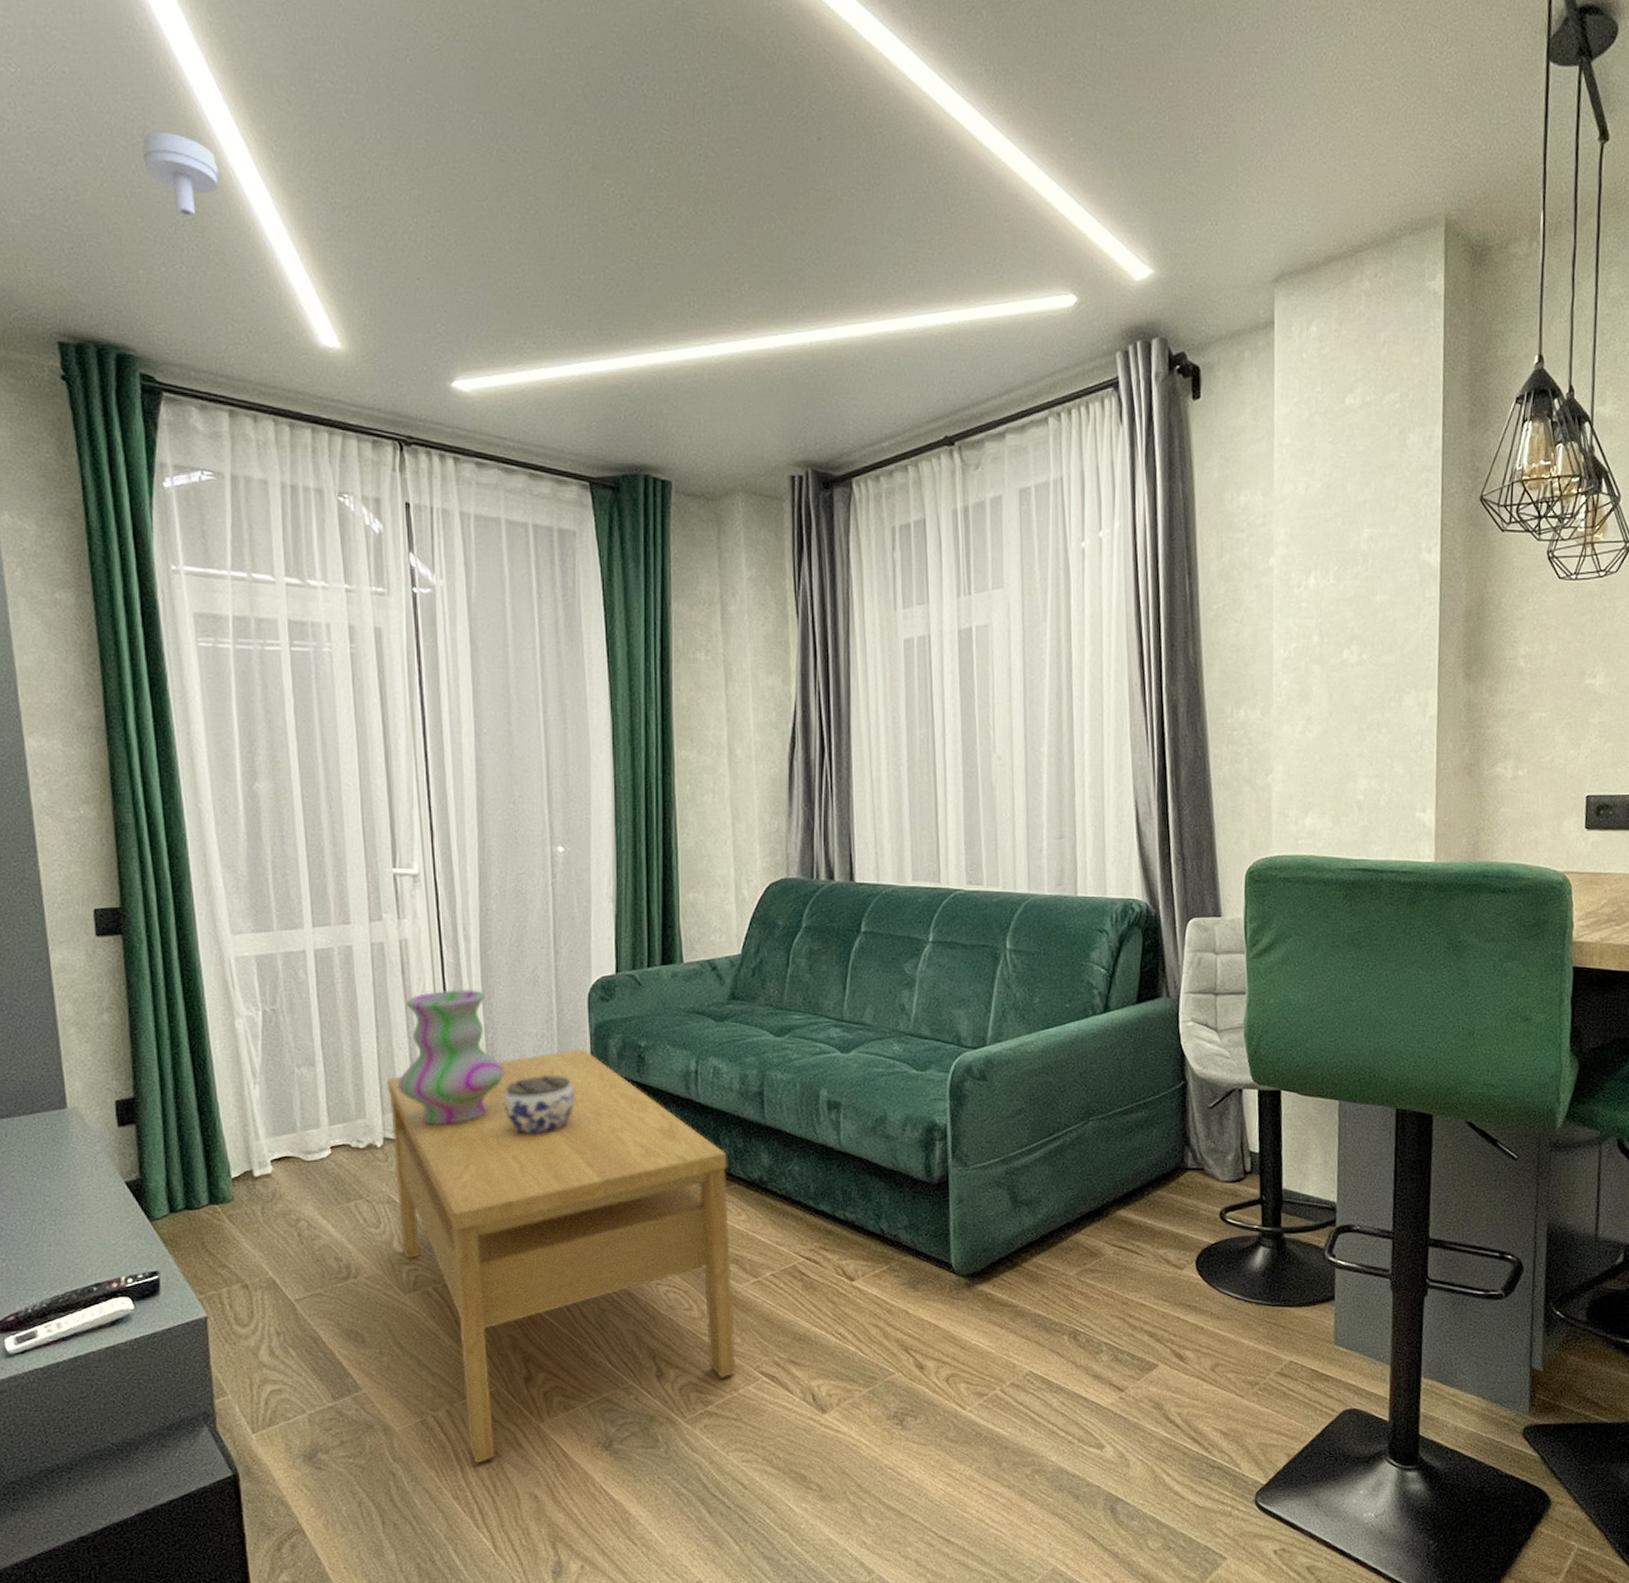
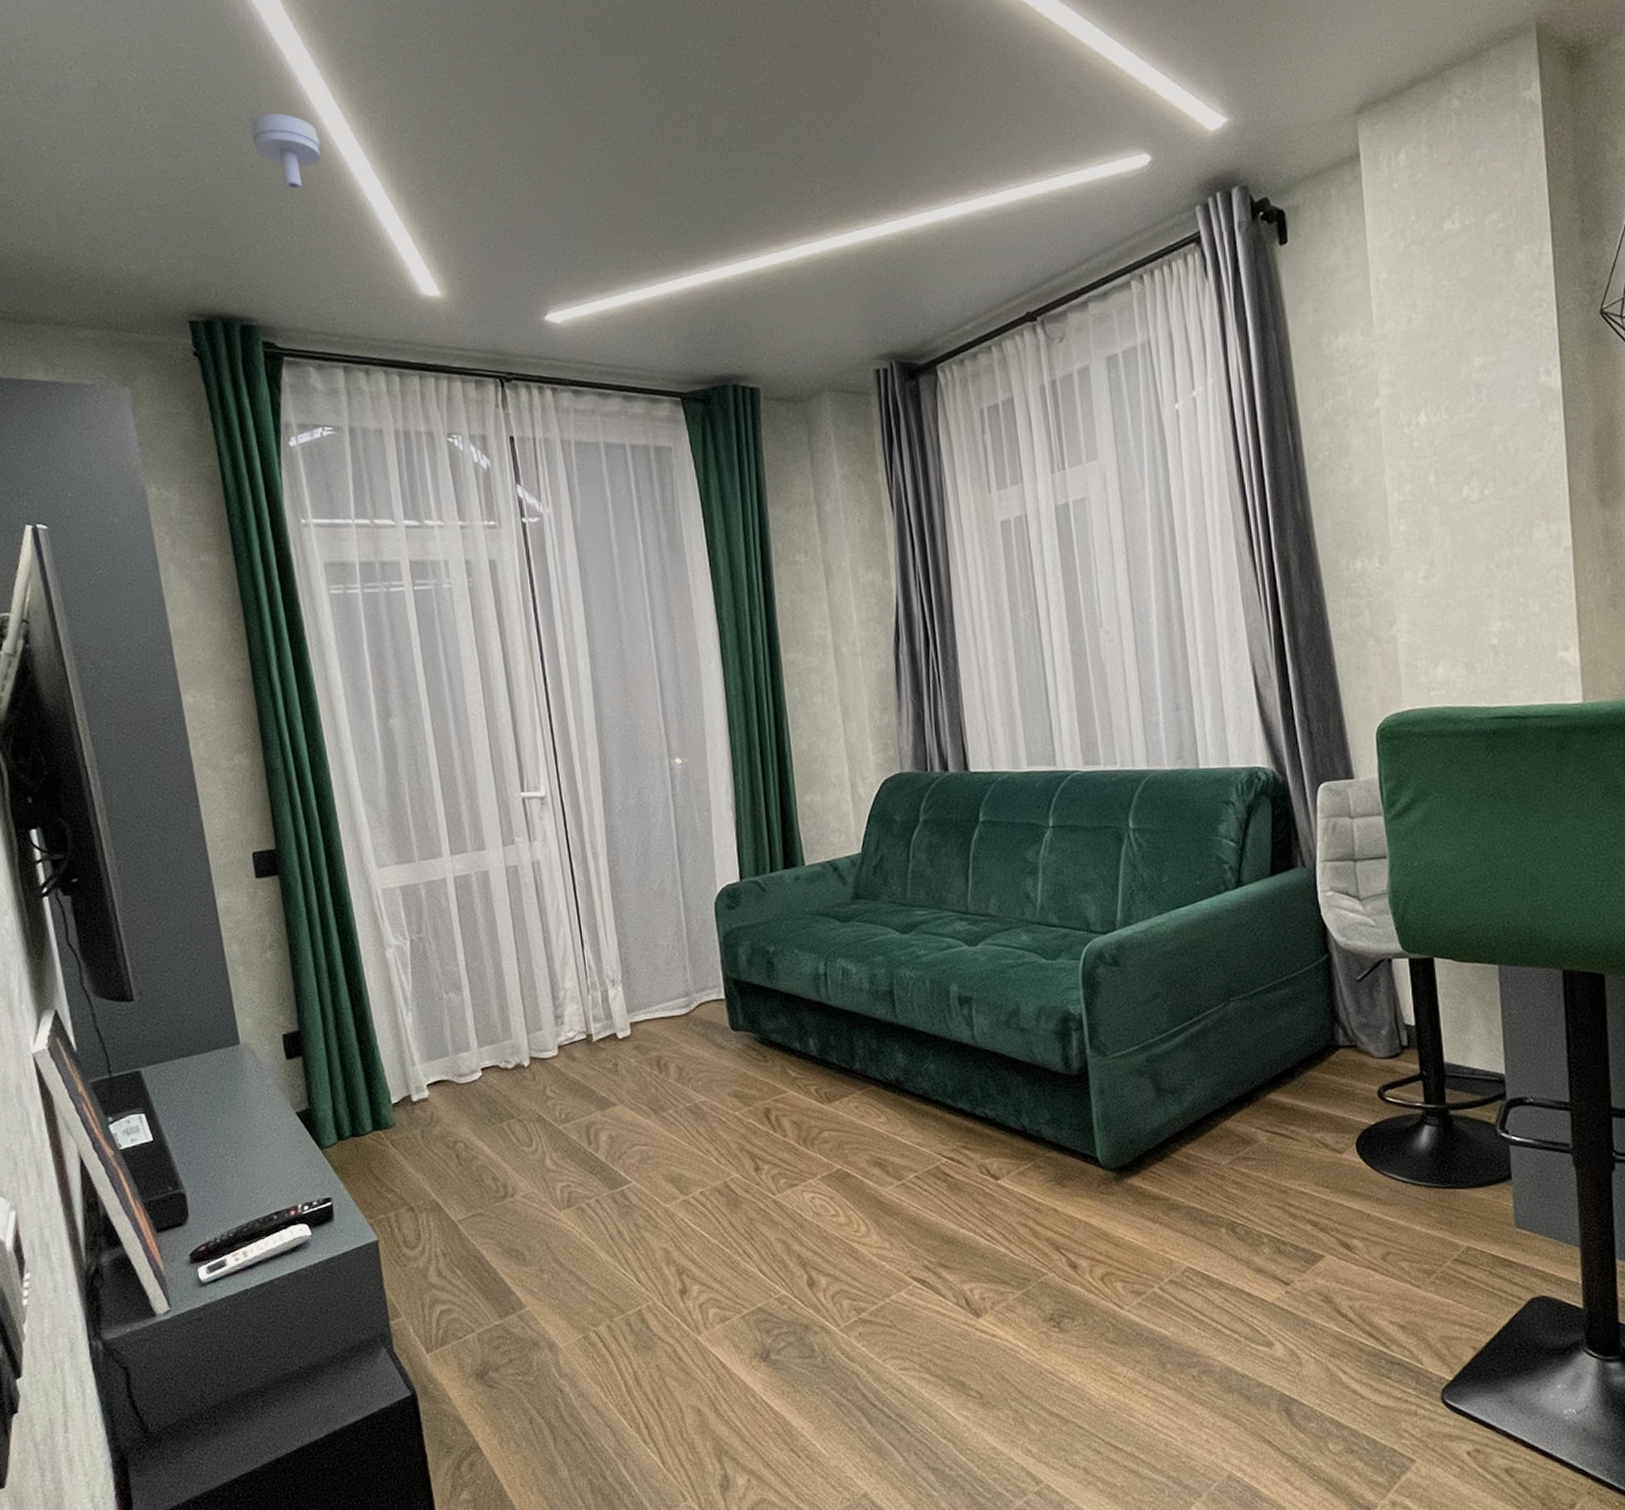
coffee table: present [386,1049,737,1464] -> none [528,958,887,1378]
vase: present [398,988,504,1124] -> none [540,905,640,1042]
jar: present [503,1076,575,1135] -> none [640,986,709,1047]

